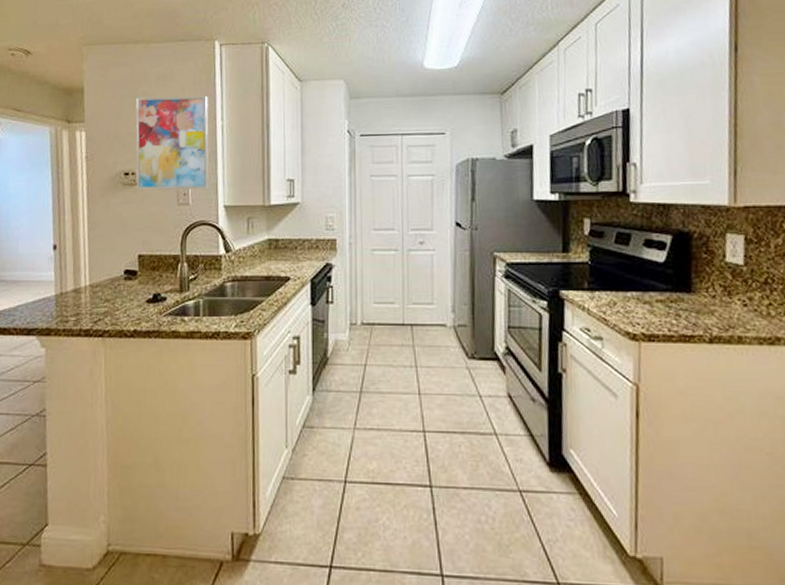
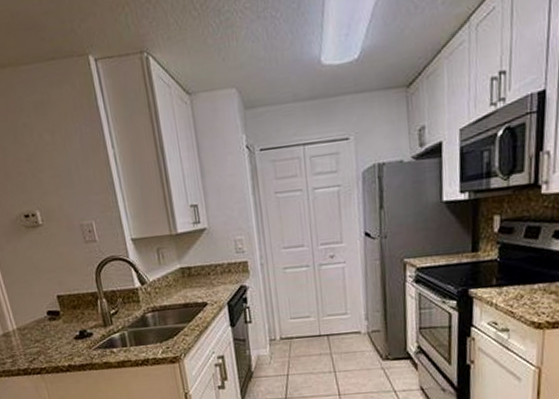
wall art: present [135,95,210,190] -> none [18,122,114,232]

